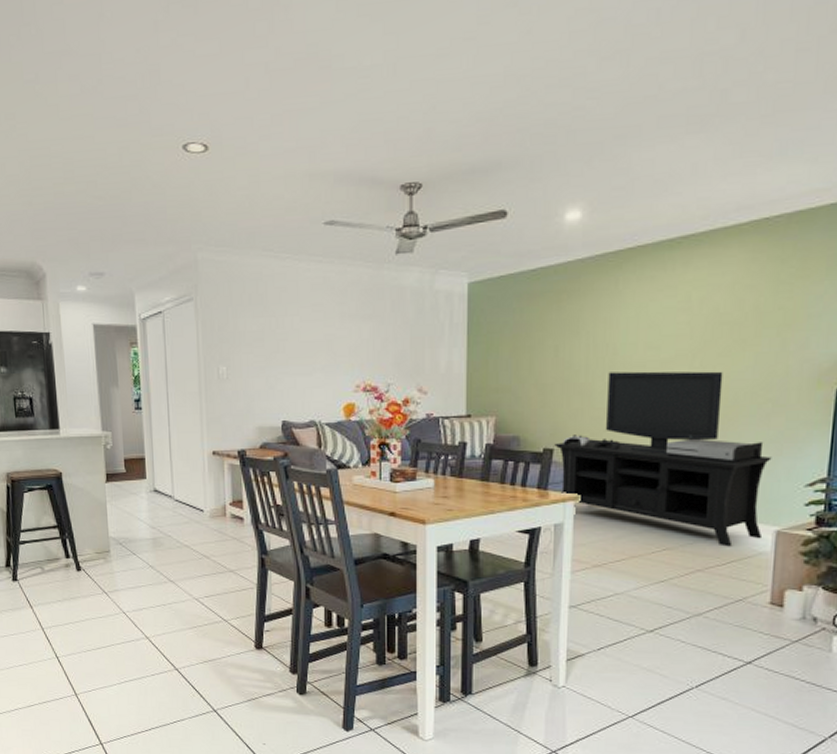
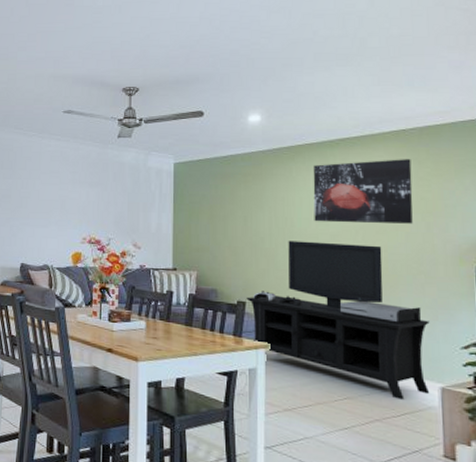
wall art: none [642,257,772,347] -> present [313,159,413,224]

